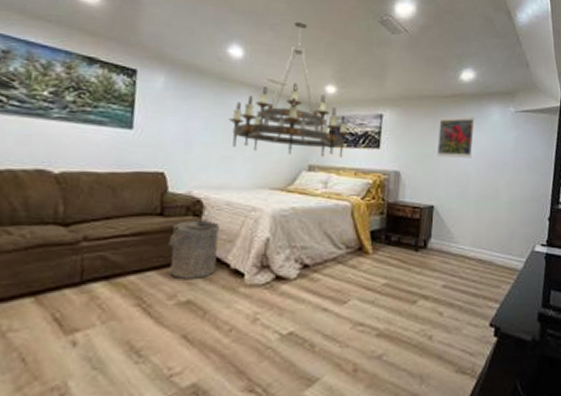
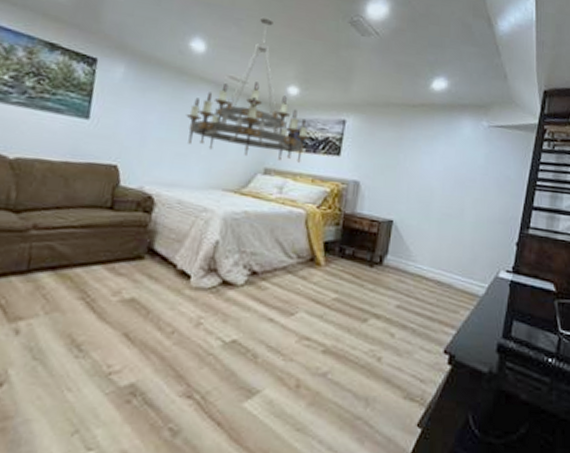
laundry hamper: present [169,220,219,280] -> none [115,216,169,277]
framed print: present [436,116,475,158] -> none [400,126,444,173]

